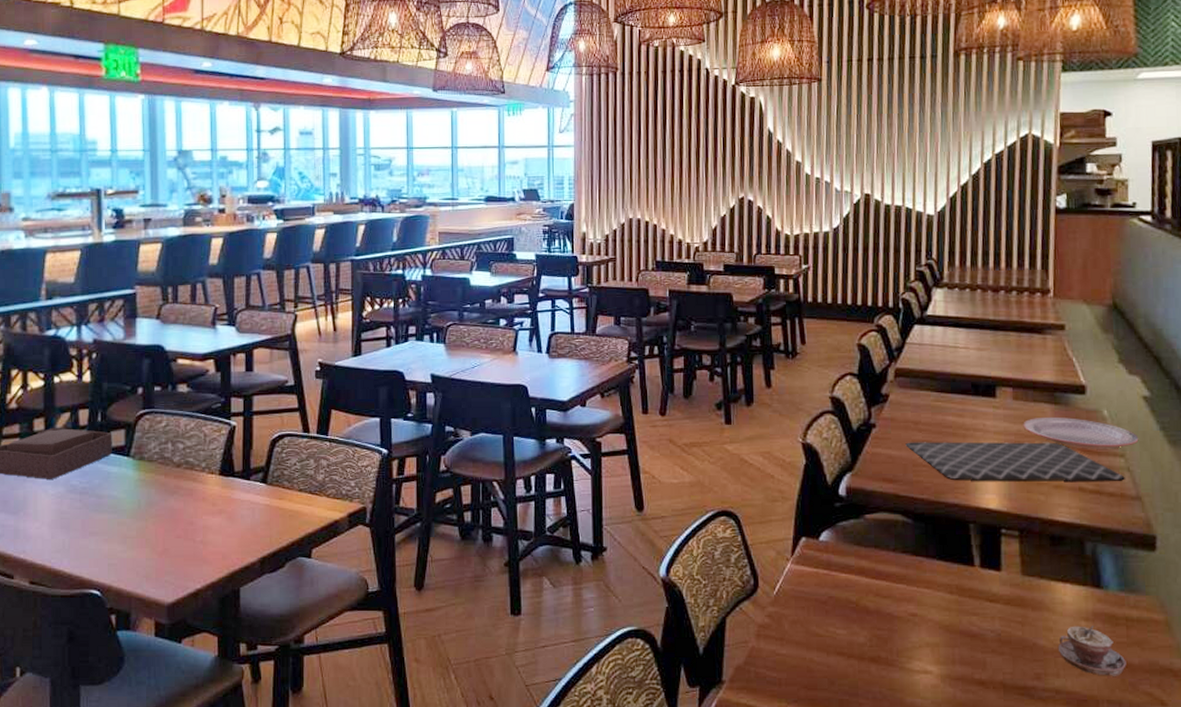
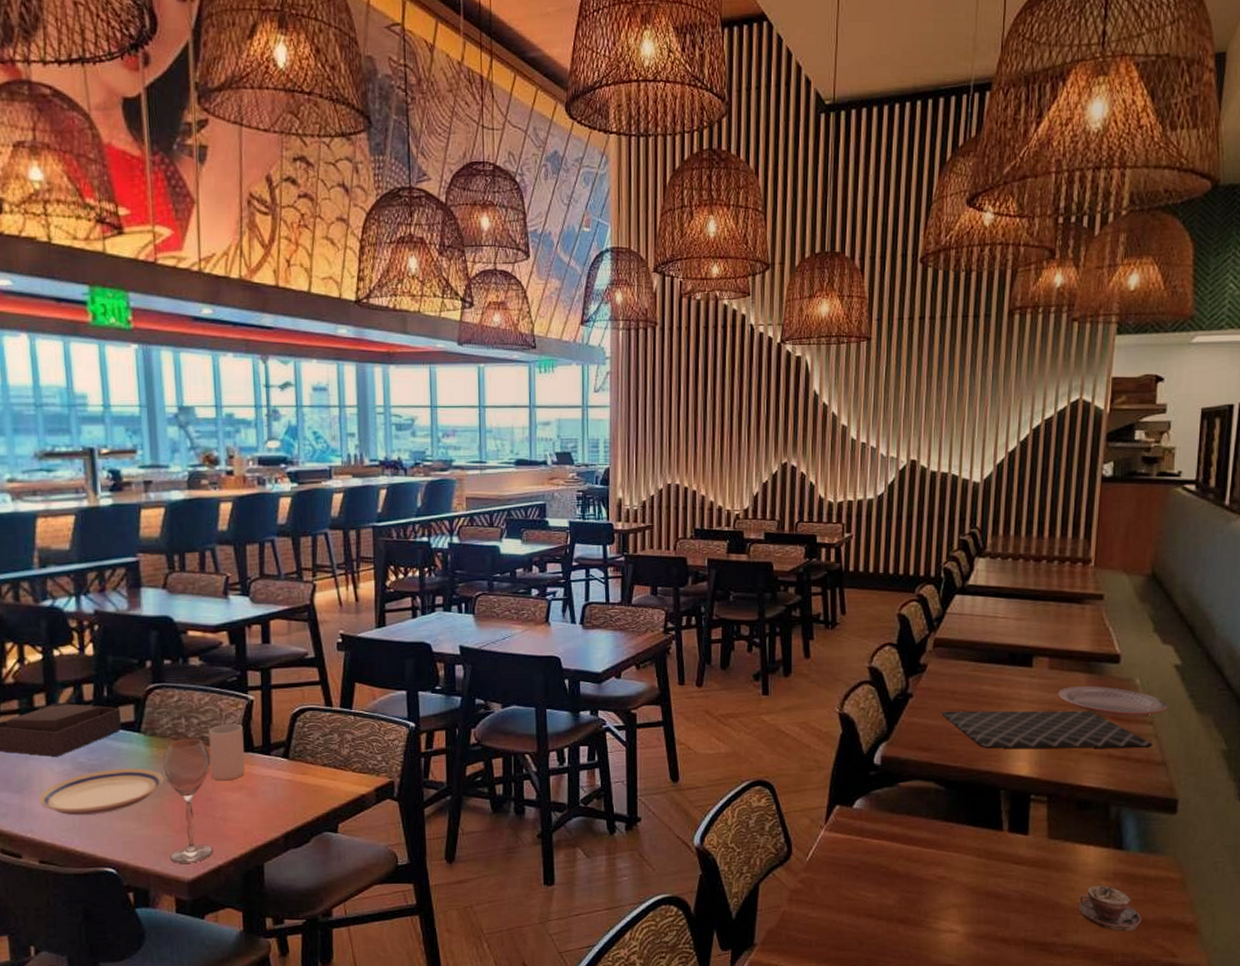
plate: none [32,491,149,538] -> present [38,768,164,816]
wineglass: none [148,462,194,586] -> present [162,738,213,863]
cup: none [193,448,225,505] -> present [208,723,245,781]

